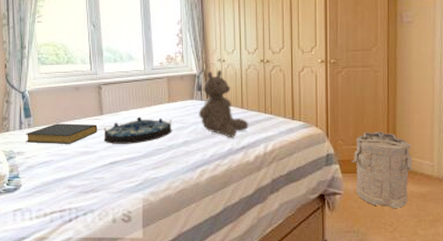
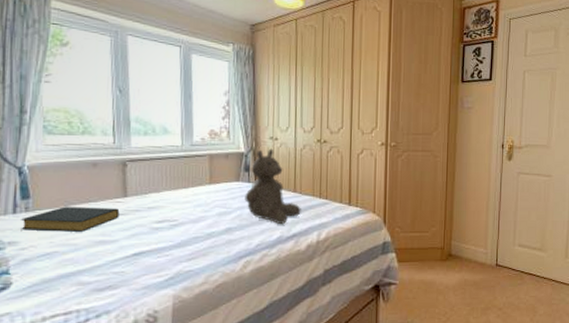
serving tray: present [103,116,172,144] -> none [126,199,213,232]
laundry hamper: present [351,131,414,208] -> none [408,218,468,297]

